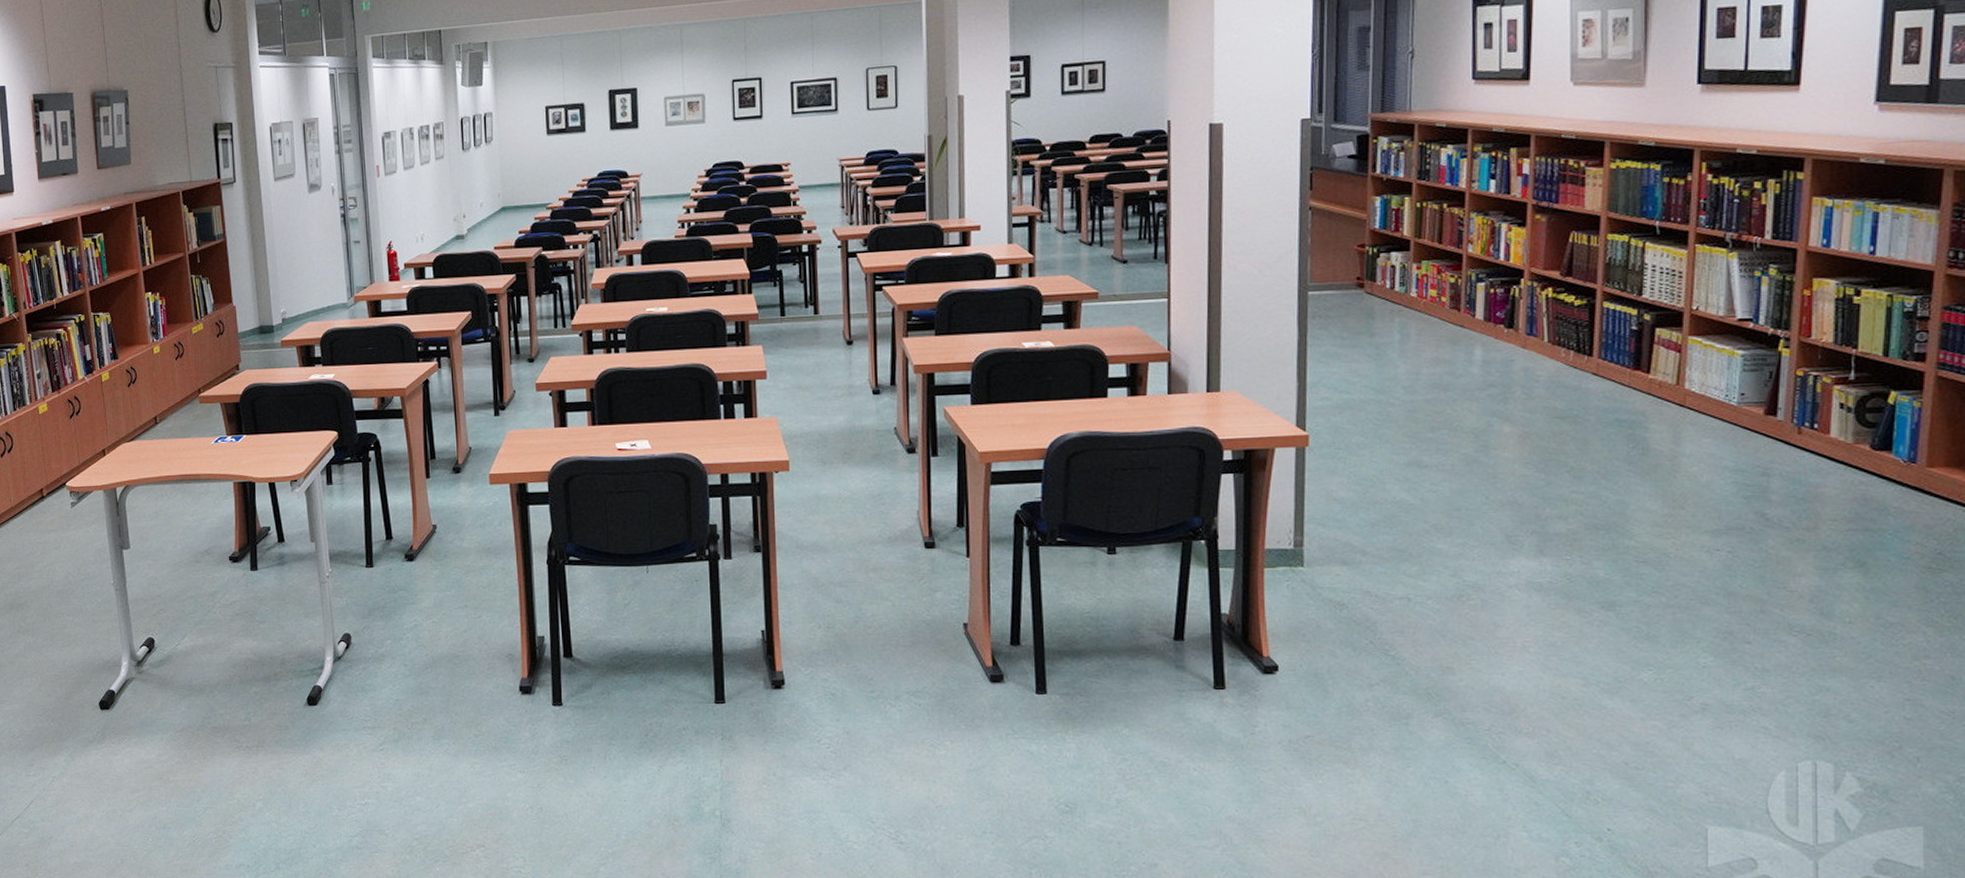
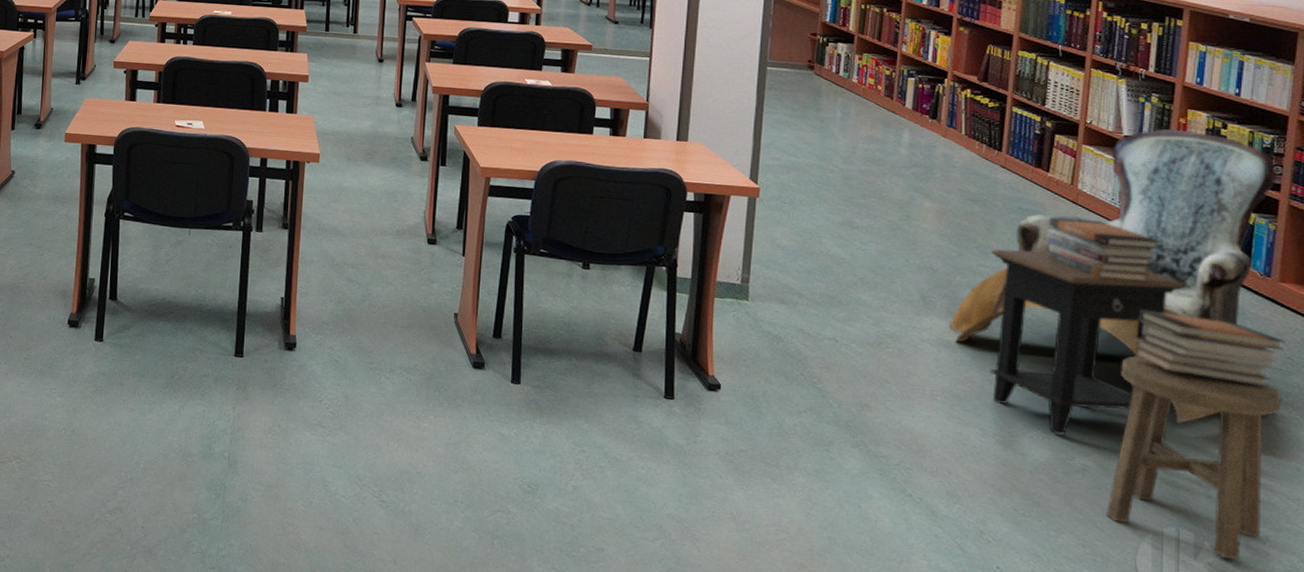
armchair: none [1540,303,1922,643] -> present [949,129,1277,423]
side table: none [1584,467,1819,674] -> present [989,249,1188,435]
book stack: none [1650,423,1785,490] -> present [1047,217,1161,282]
stool: none [1730,573,1931,788] -> present [1105,356,1281,559]
book stack: none [1756,519,1936,589] -> present [1133,309,1286,387]

